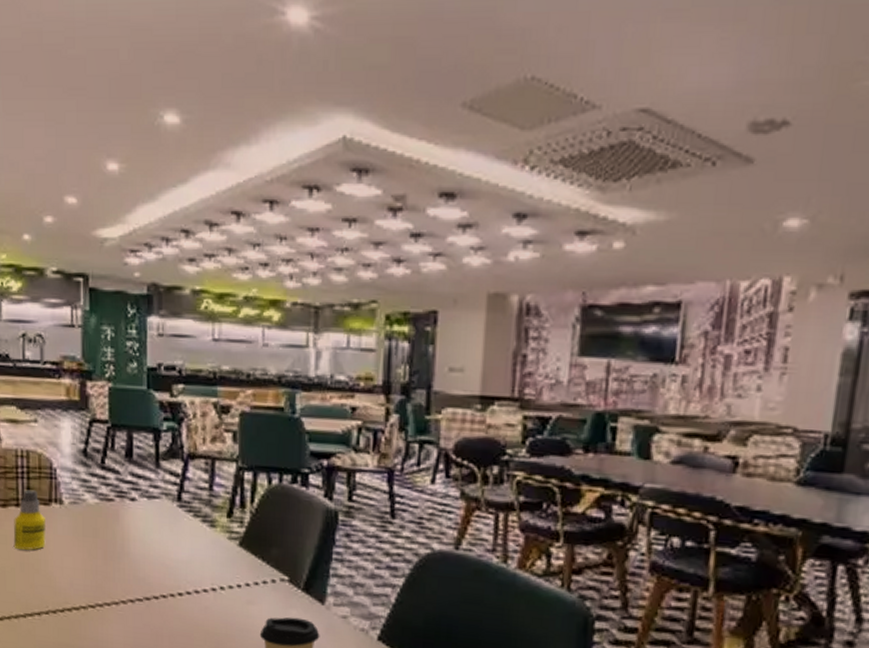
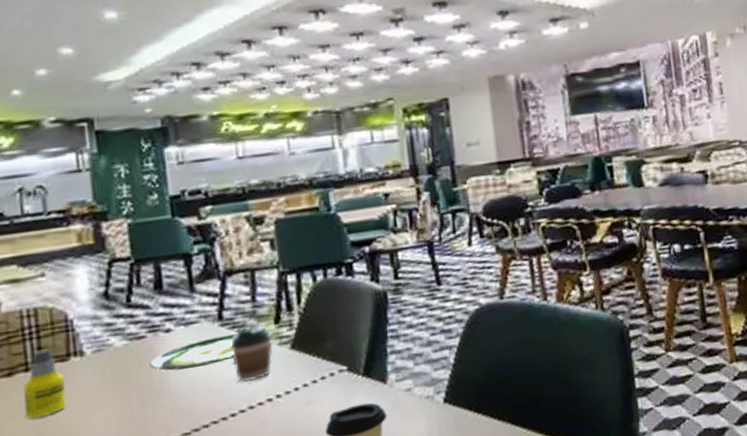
plate: none [115,515,193,542] -> present [149,333,238,371]
coffee cup: none [184,514,224,567] -> present [229,325,273,383]

